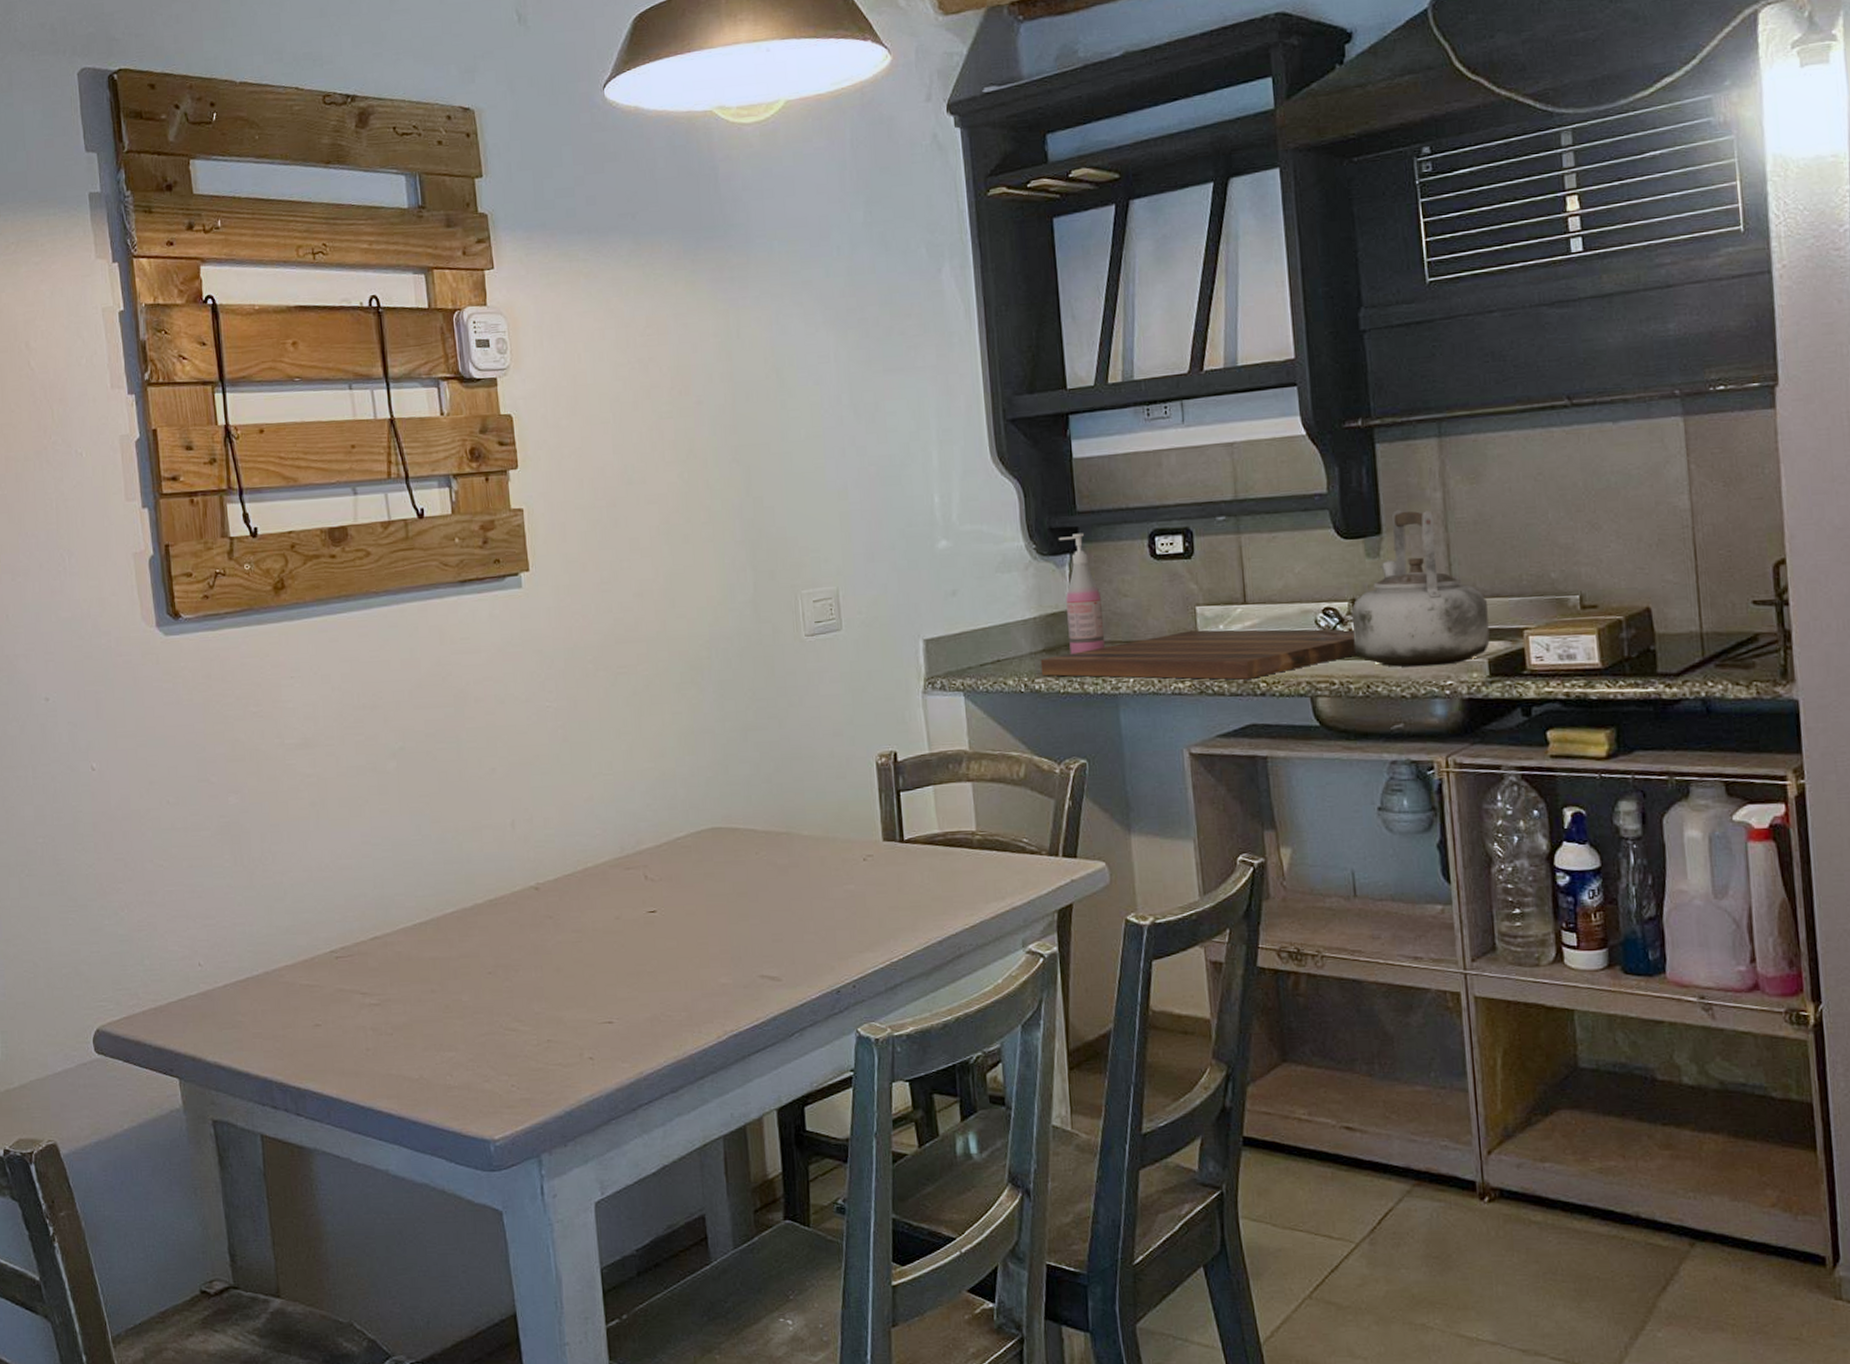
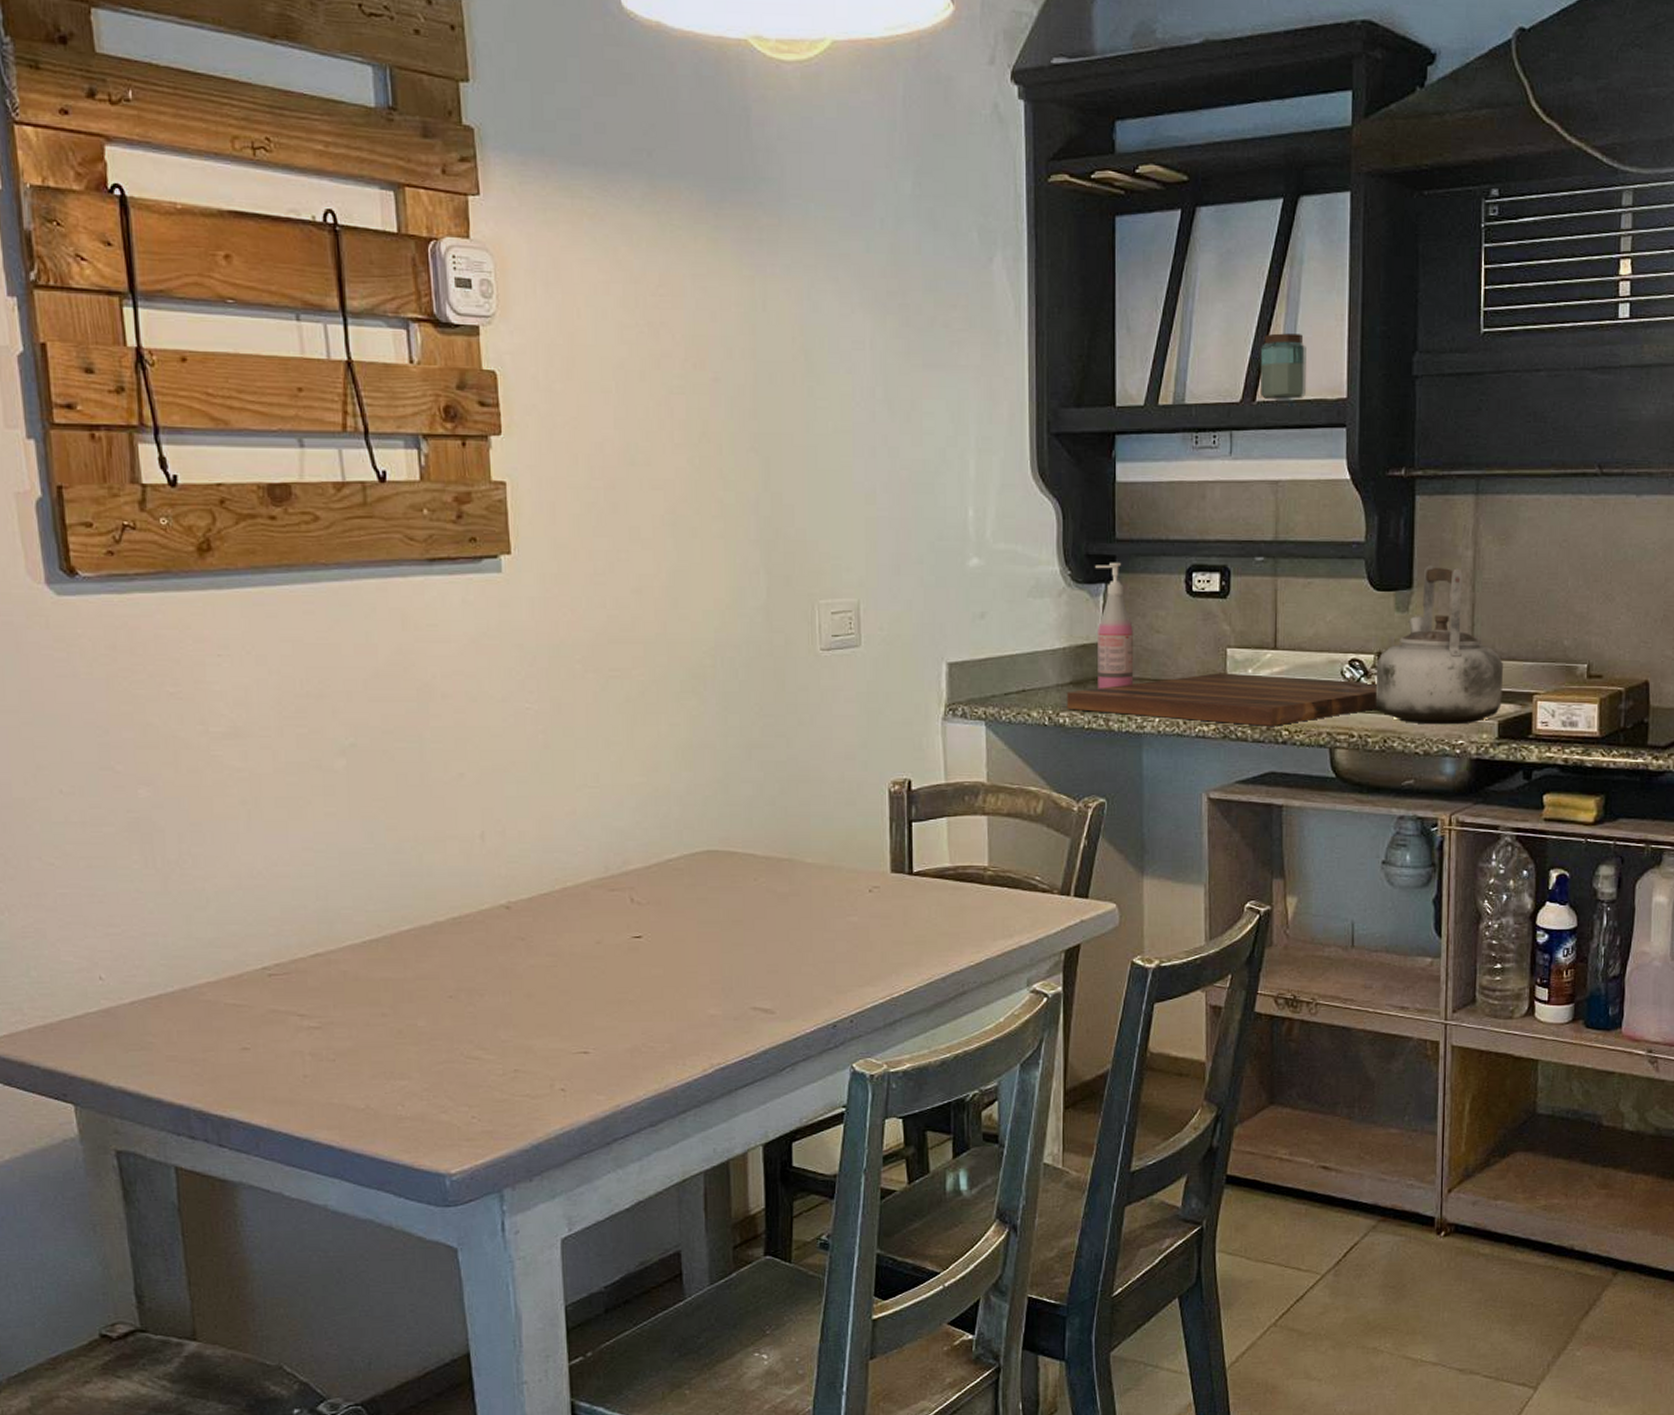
peanut butter: none [1203,303,1254,369] -> present [1260,333,1307,401]

